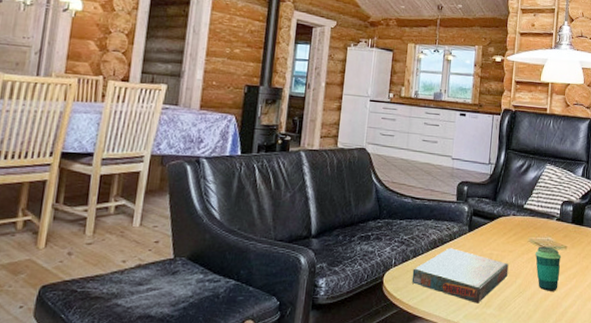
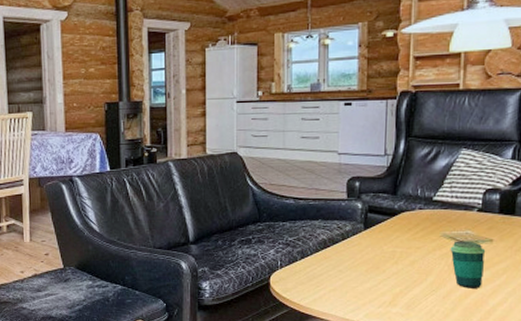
board game: present [411,248,509,303] -> none [301,247,417,302]

